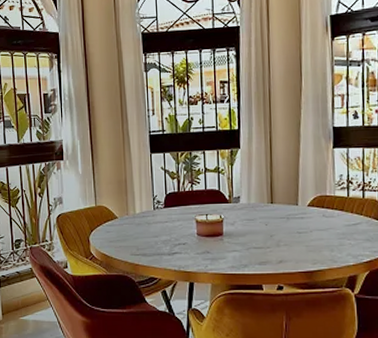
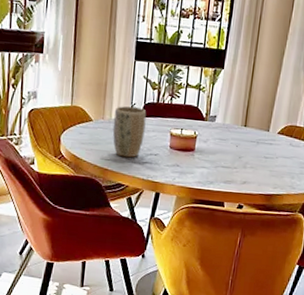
plant pot: none [137,198,170,250] -> present [112,106,147,158]

